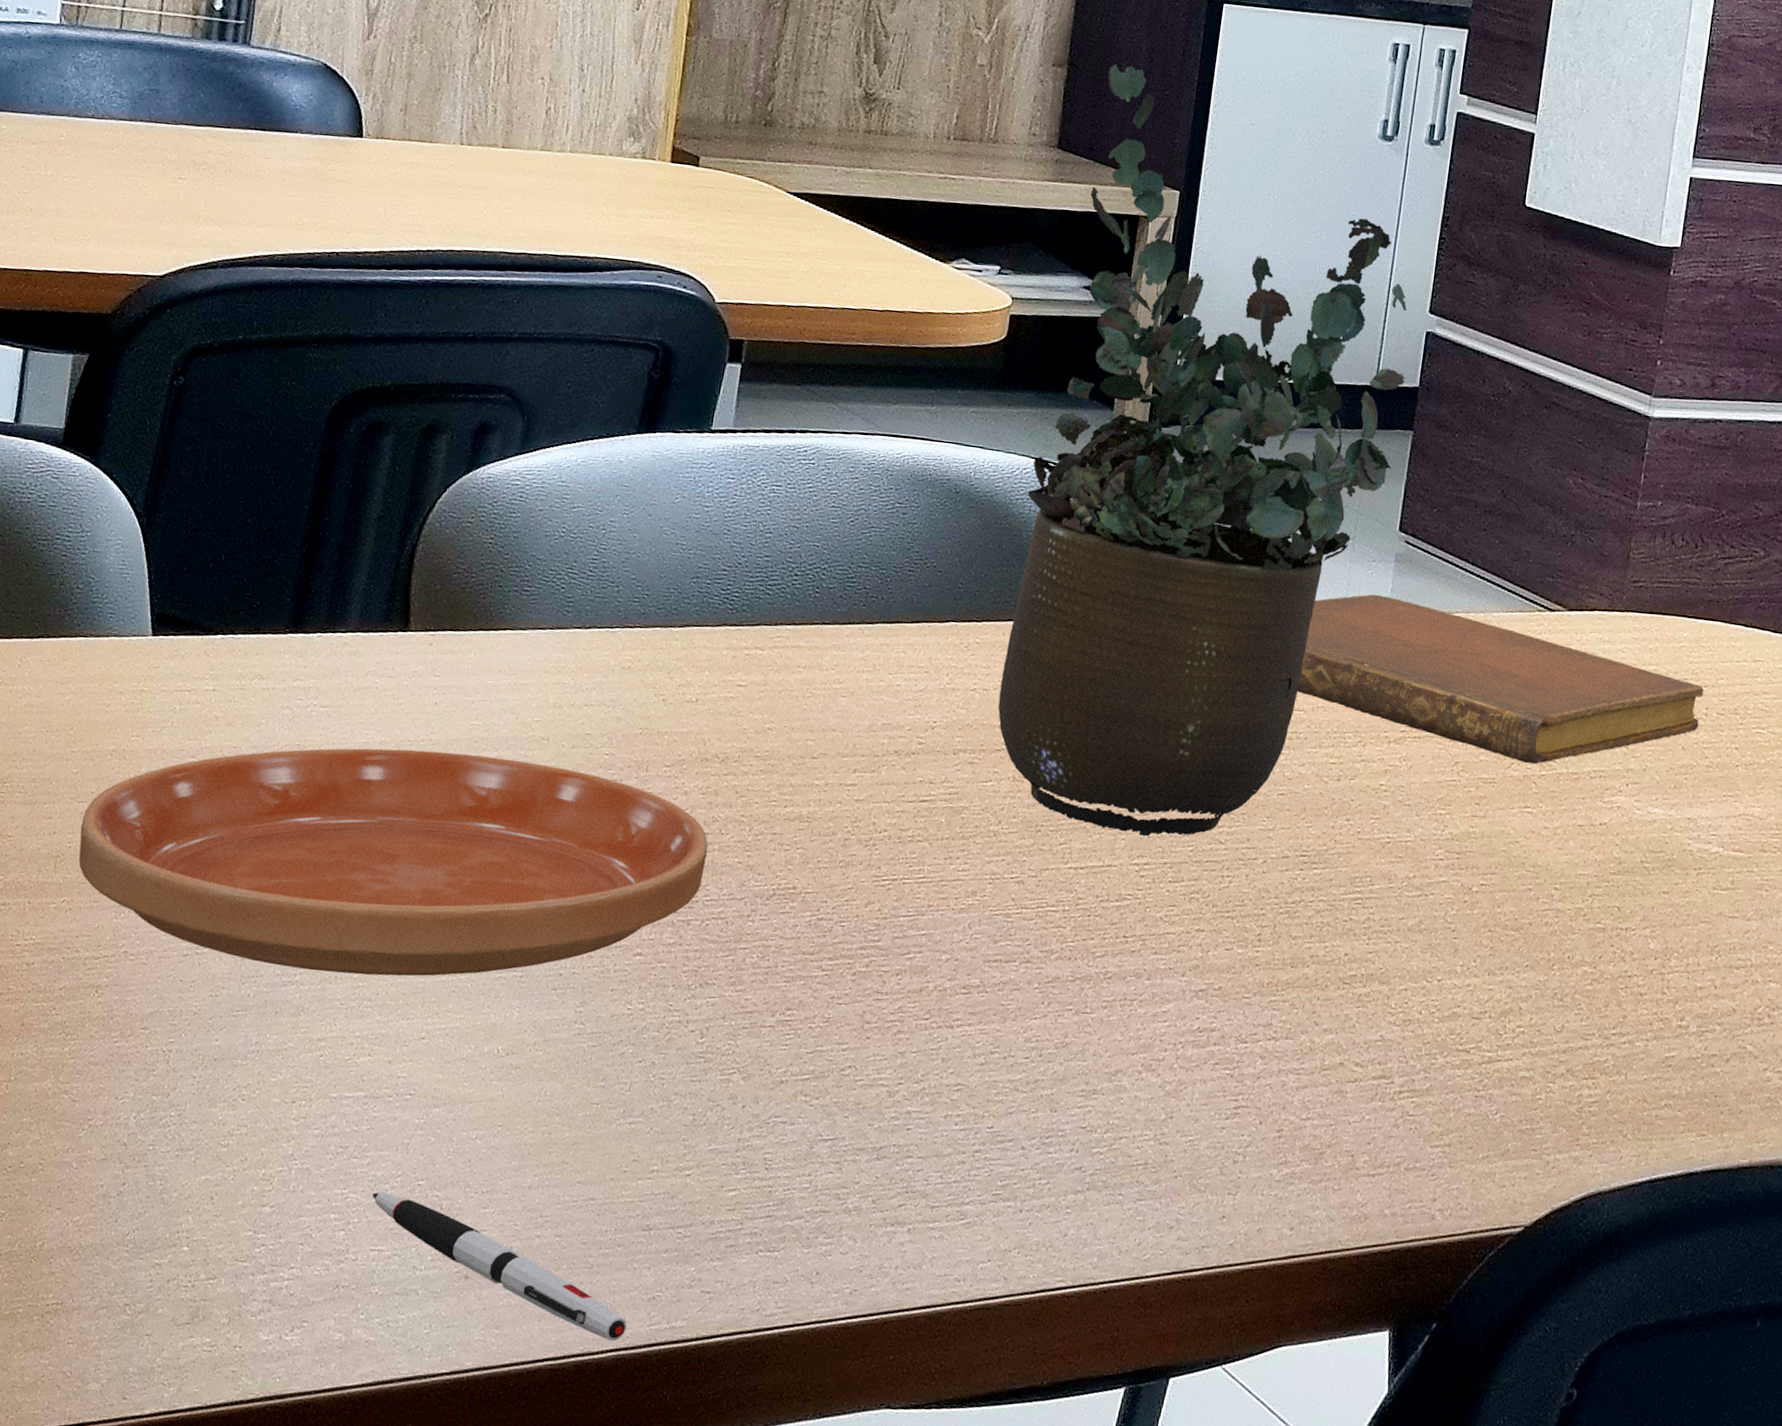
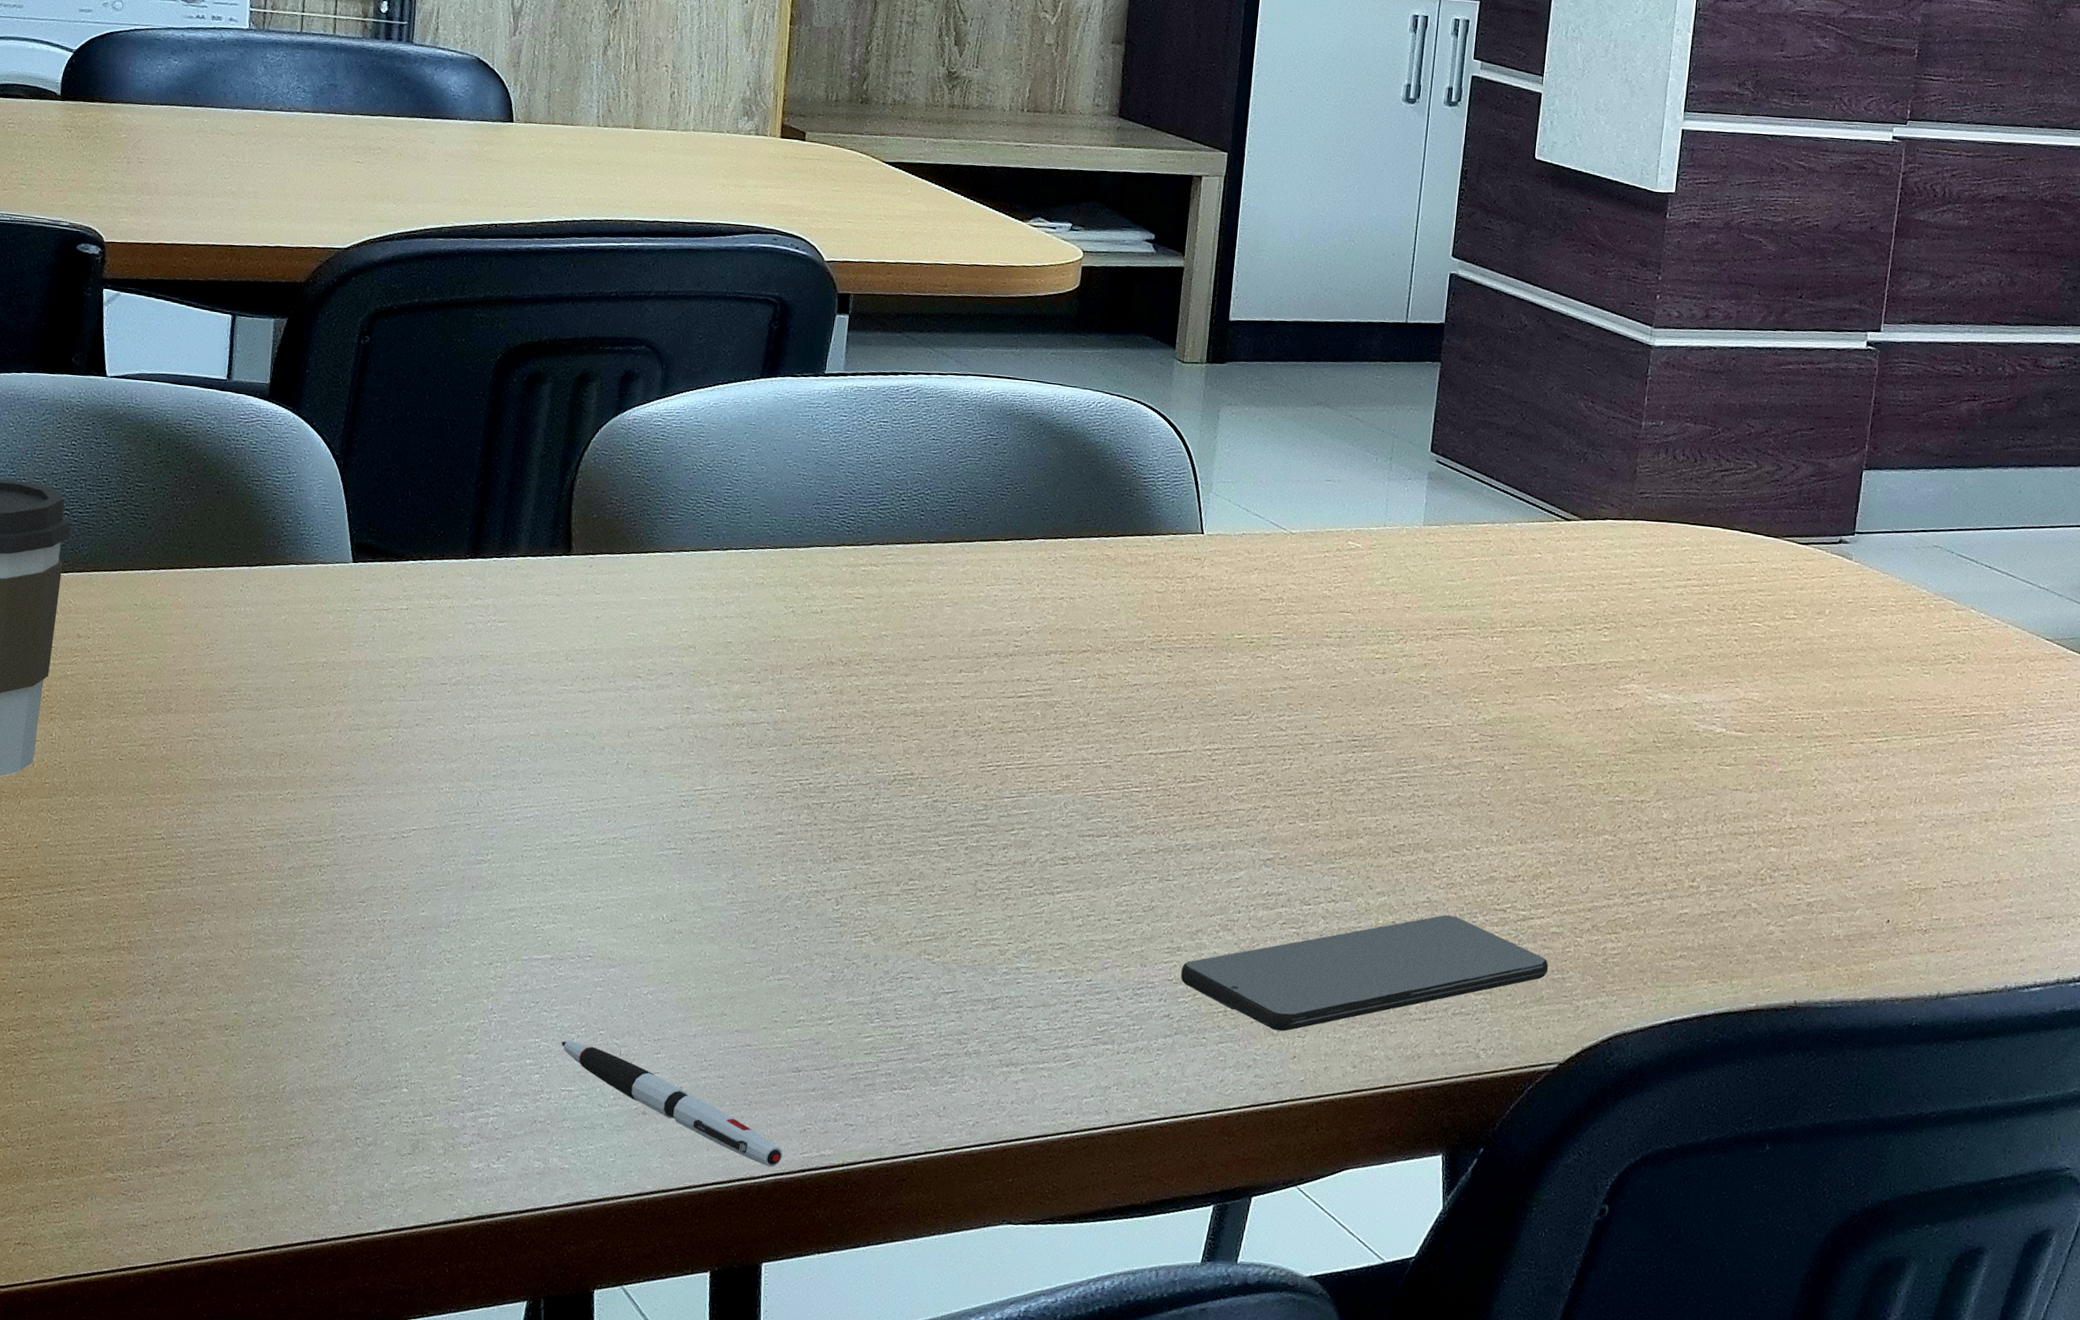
saucer: present [78,748,708,976] -> none [299,657,836,855]
potted plant: present [997,64,1407,837] -> none [1083,41,1433,725]
smartphone: none [1095,1056,1517,1188] -> present [1180,915,1549,1032]
notebook: present [1297,594,1704,765] -> none [1345,508,1706,657]

